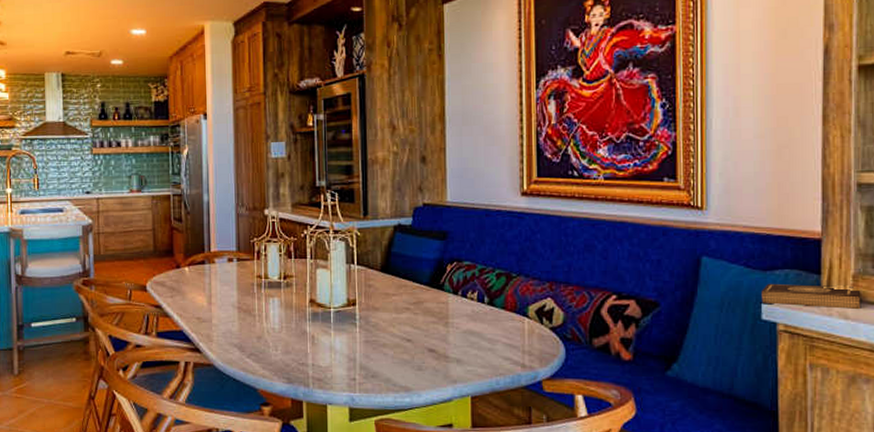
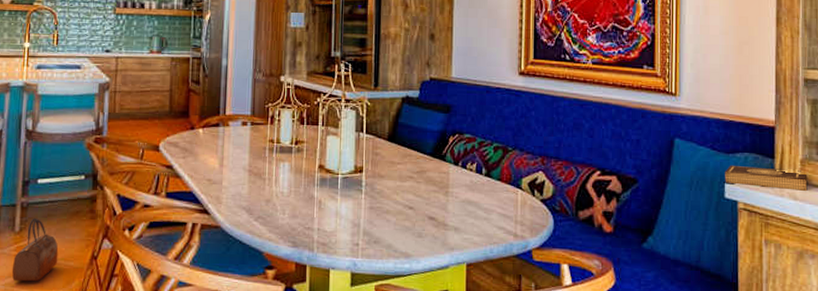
handbag: none [14,360,57,422] -> present [11,217,59,282]

